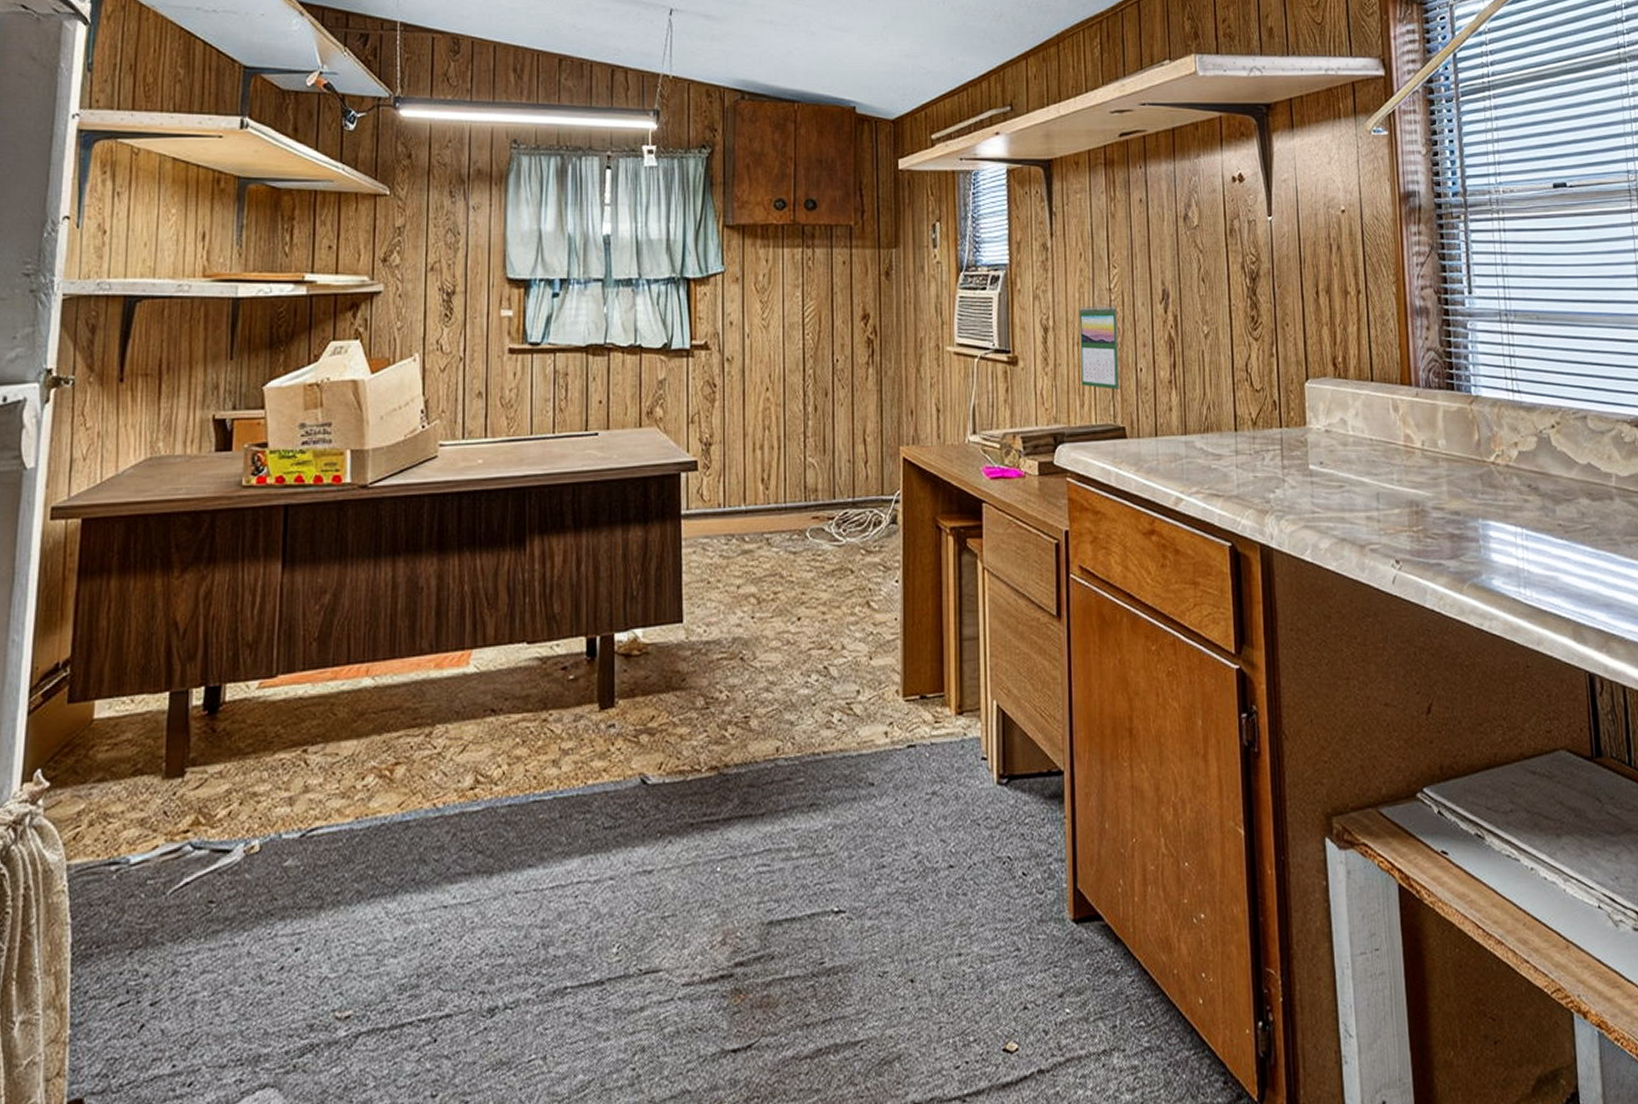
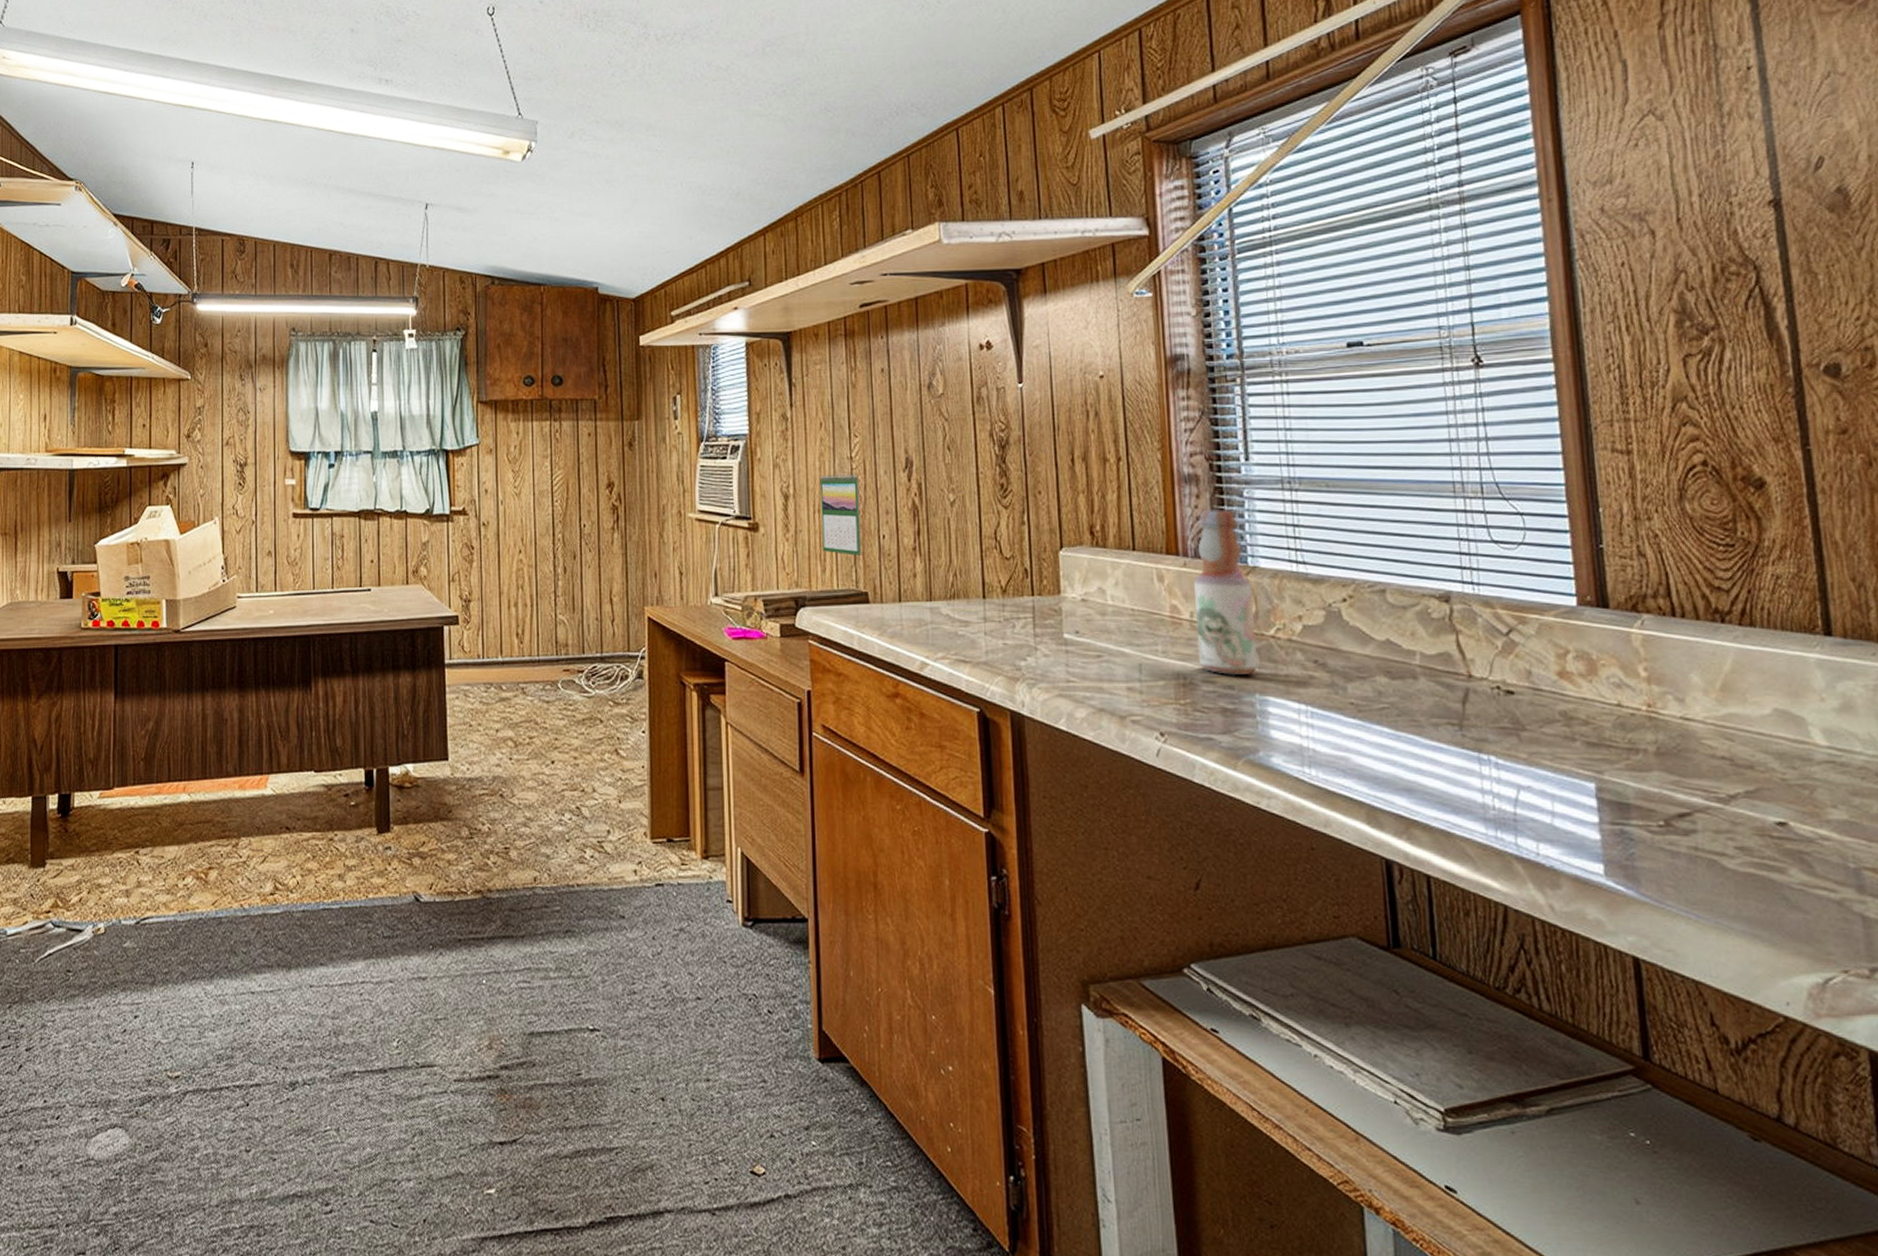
bottle: none [1425,341,1481,502] -> present [1194,510,1259,676]

